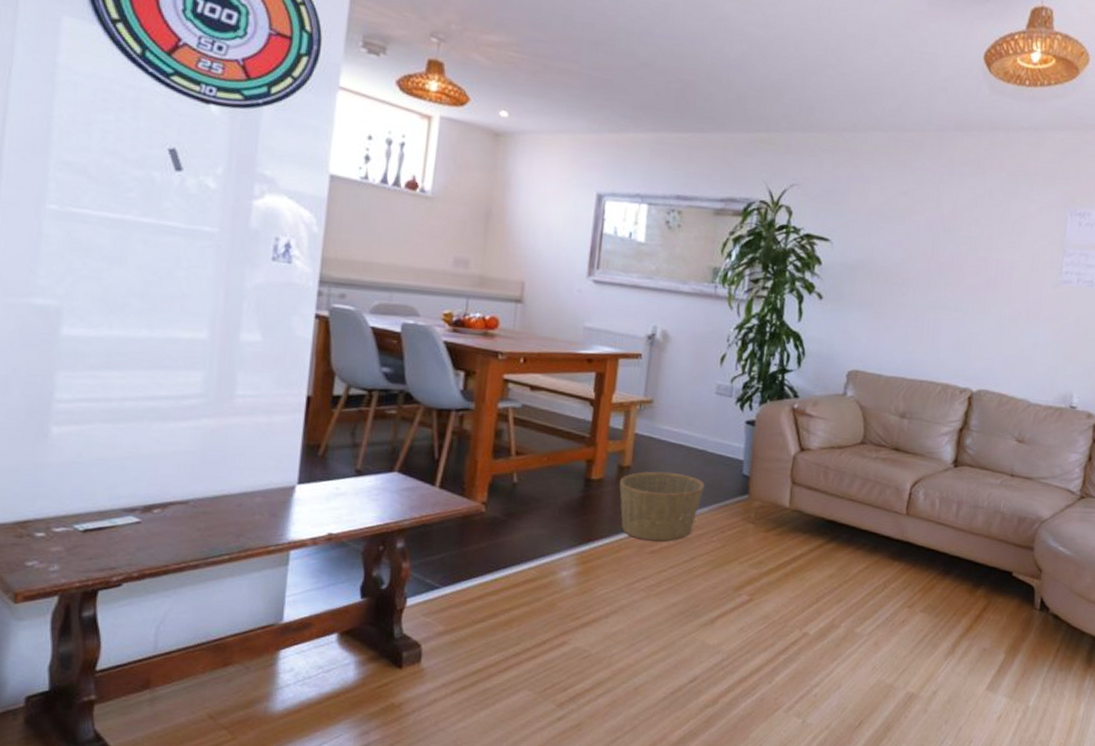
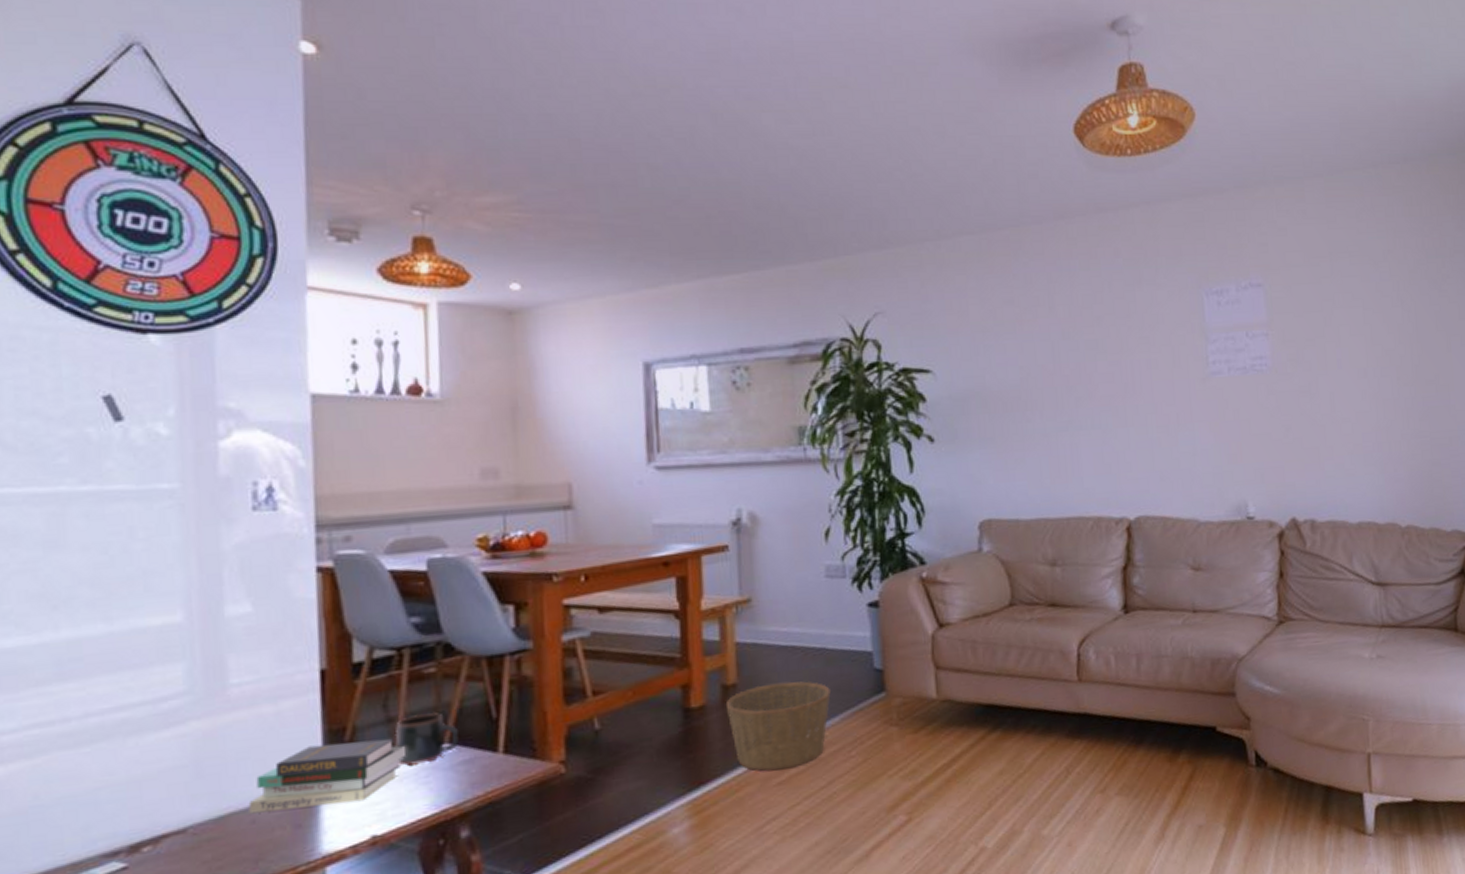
books: none [237,454,365,505] -> present [248,738,407,814]
mug: none [356,445,408,485] -> present [394,713,460,766]

